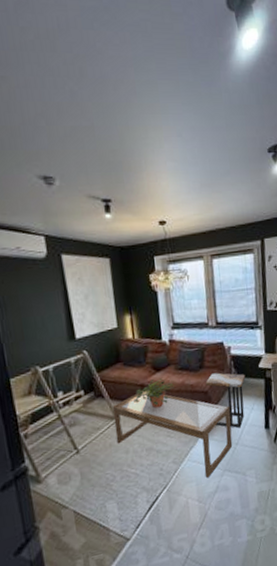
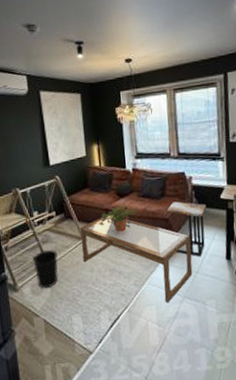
wastebasket: none [58,433,90,477] -> present [32,250,59,289]

